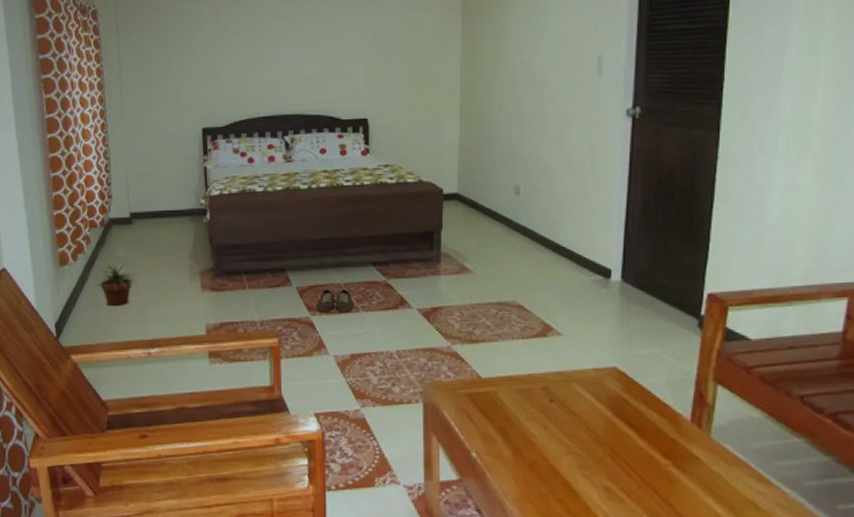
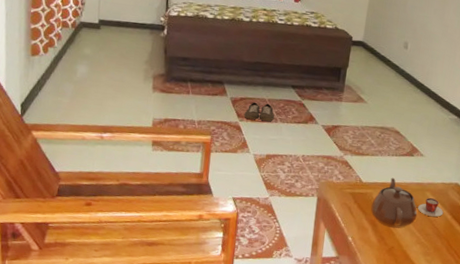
potted plant: present [95,262,140,305] -> none [61,60,102,95]
teapot: none [496,368,563,437] -> present [370,177,418,229]
teacup: none [562,391,601,417] -> present [417,198,444,217]

